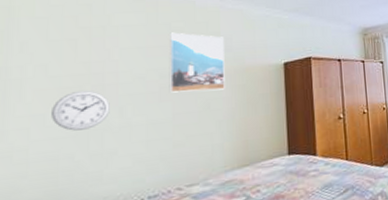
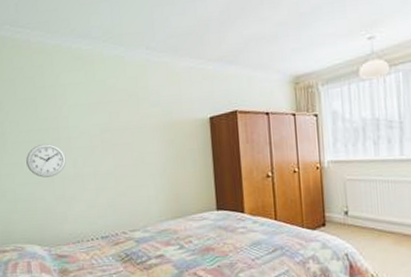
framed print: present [169,32,225,93] -> none [105,88,156,147]

